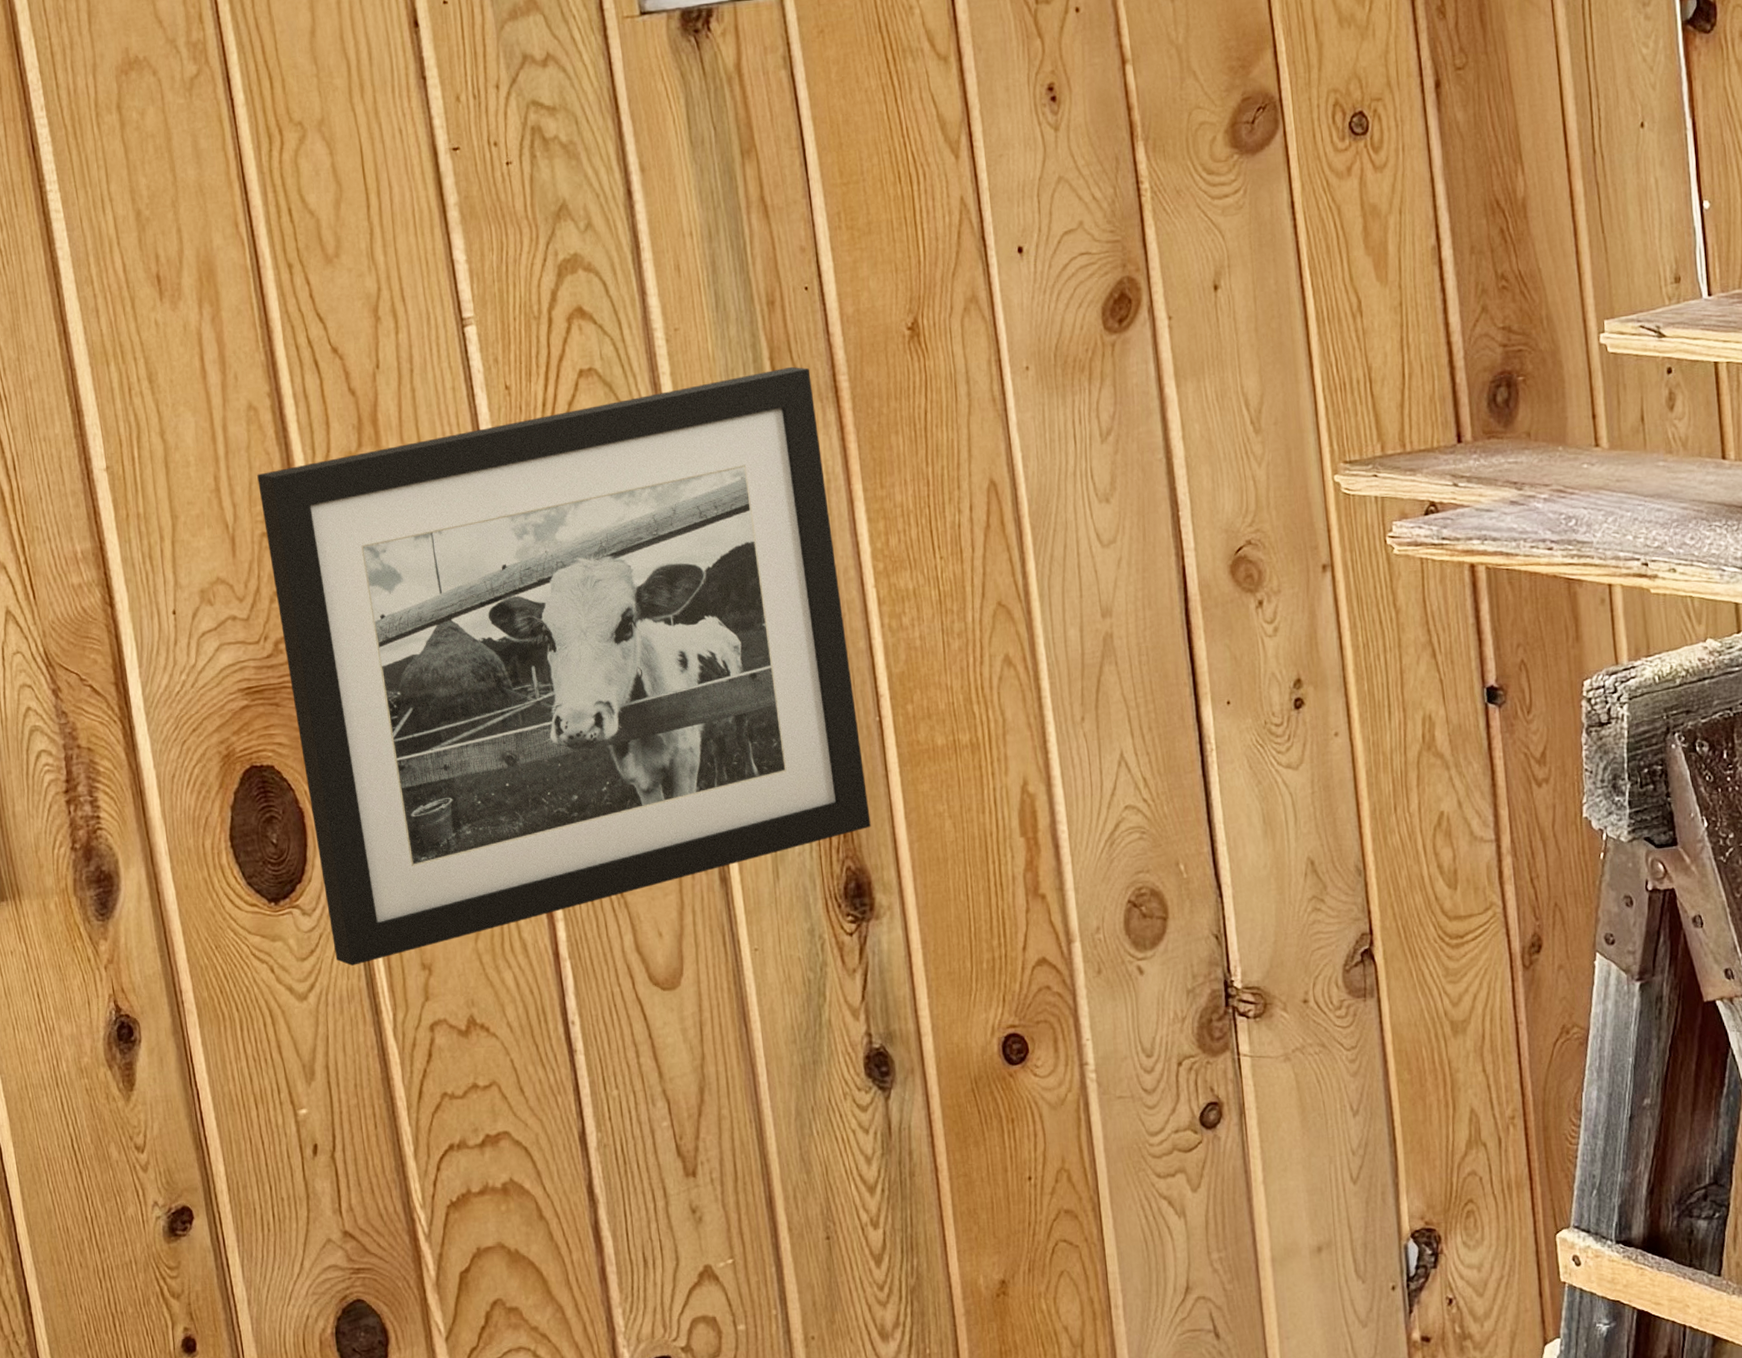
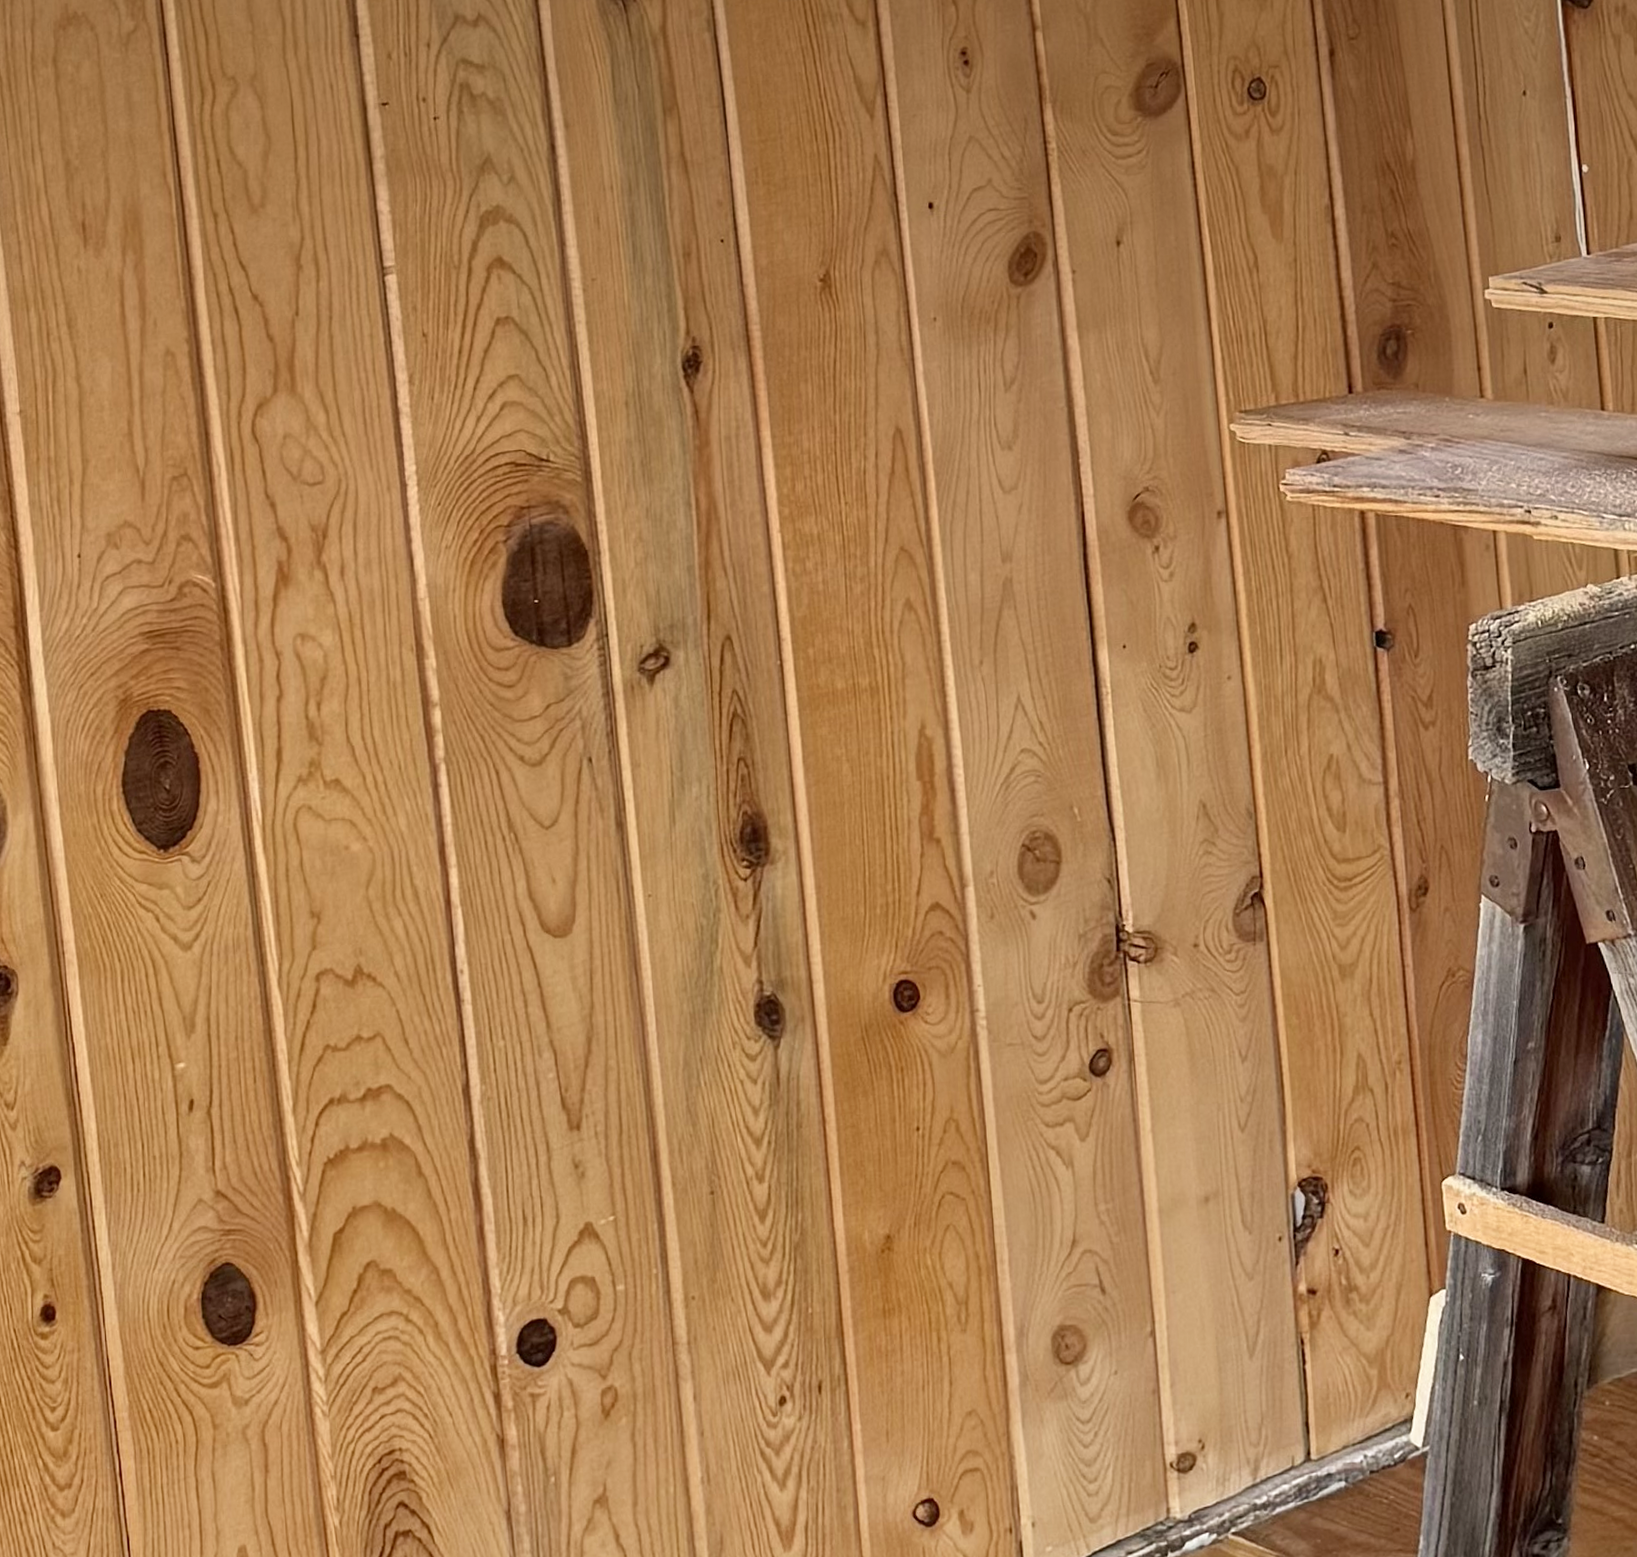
picture frame: present [257,366,871,966] -> none [171,316,769,914]

